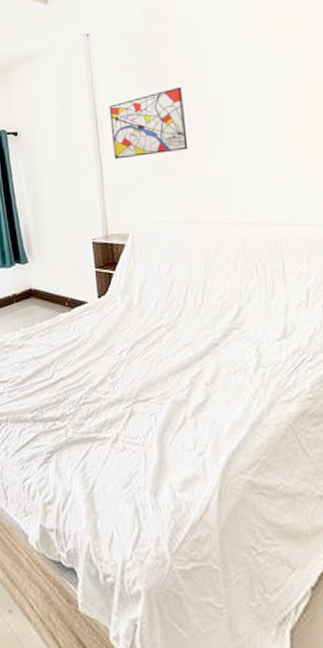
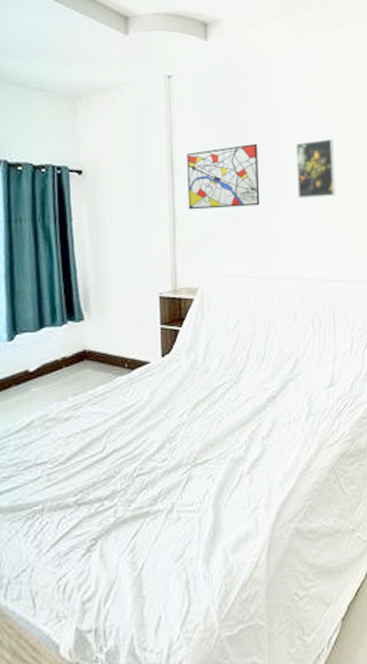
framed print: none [225,69,277,138] -> present [296,138,336,198]

